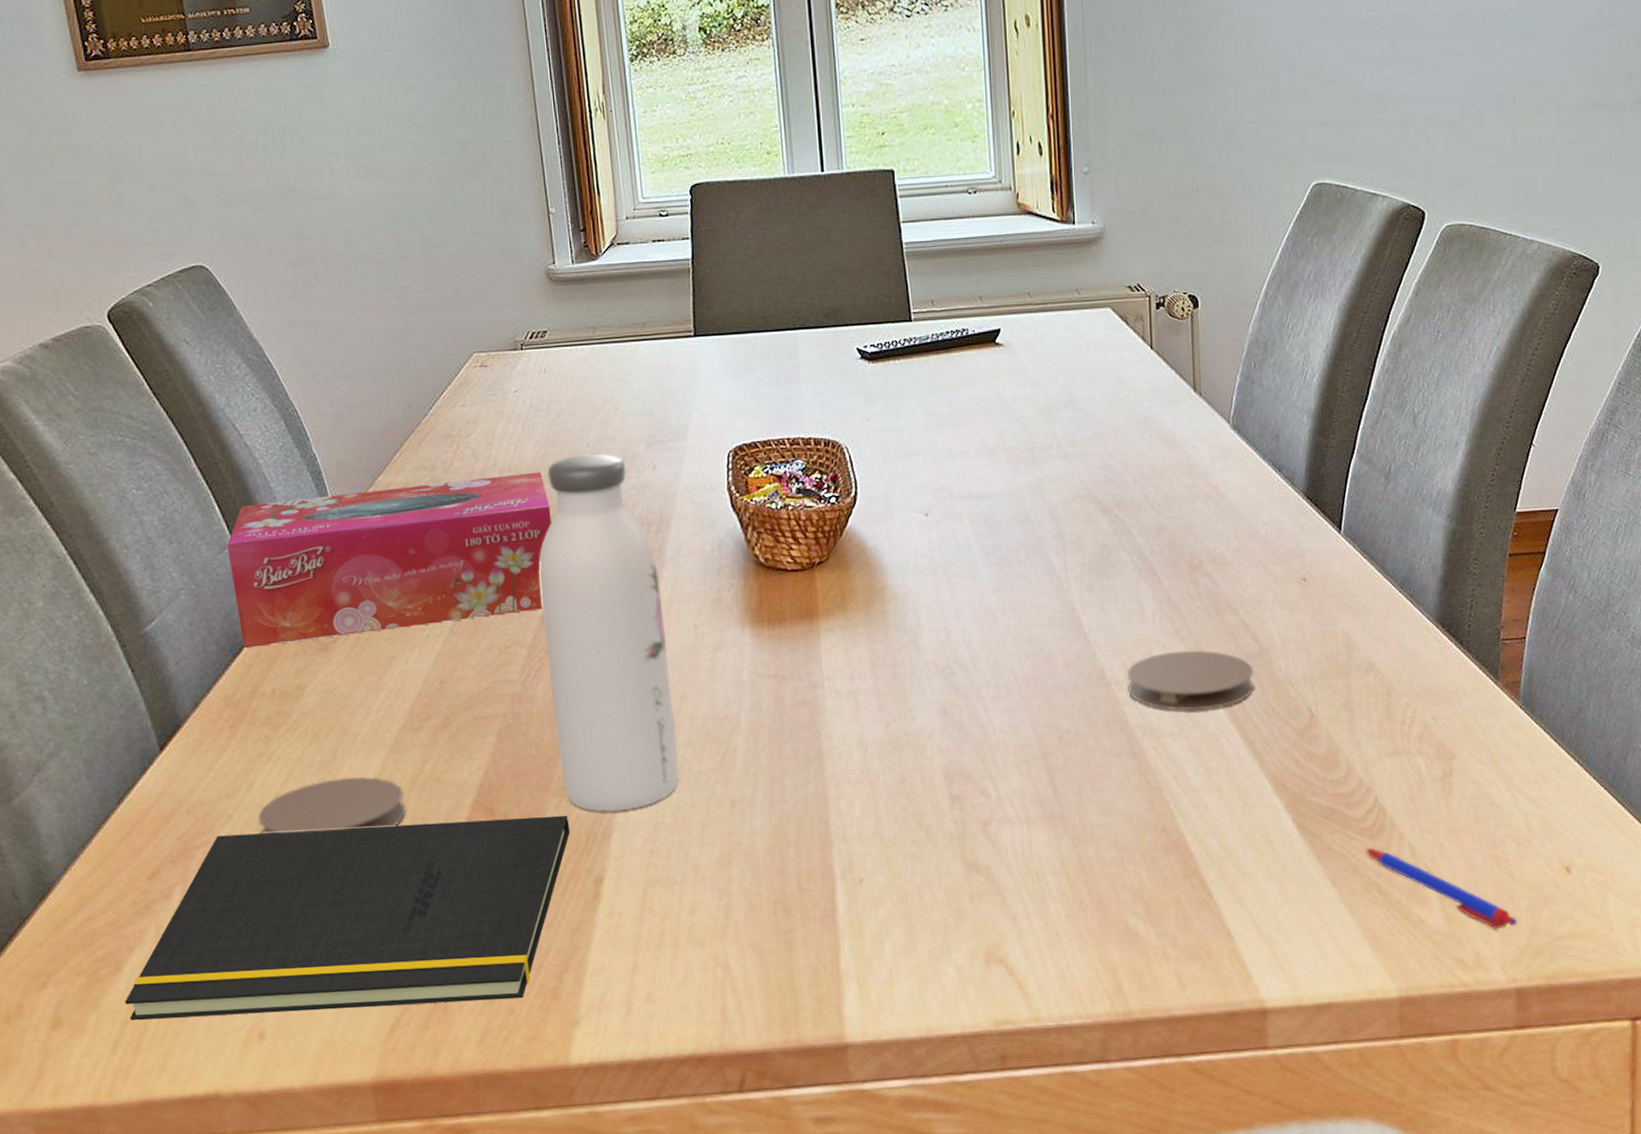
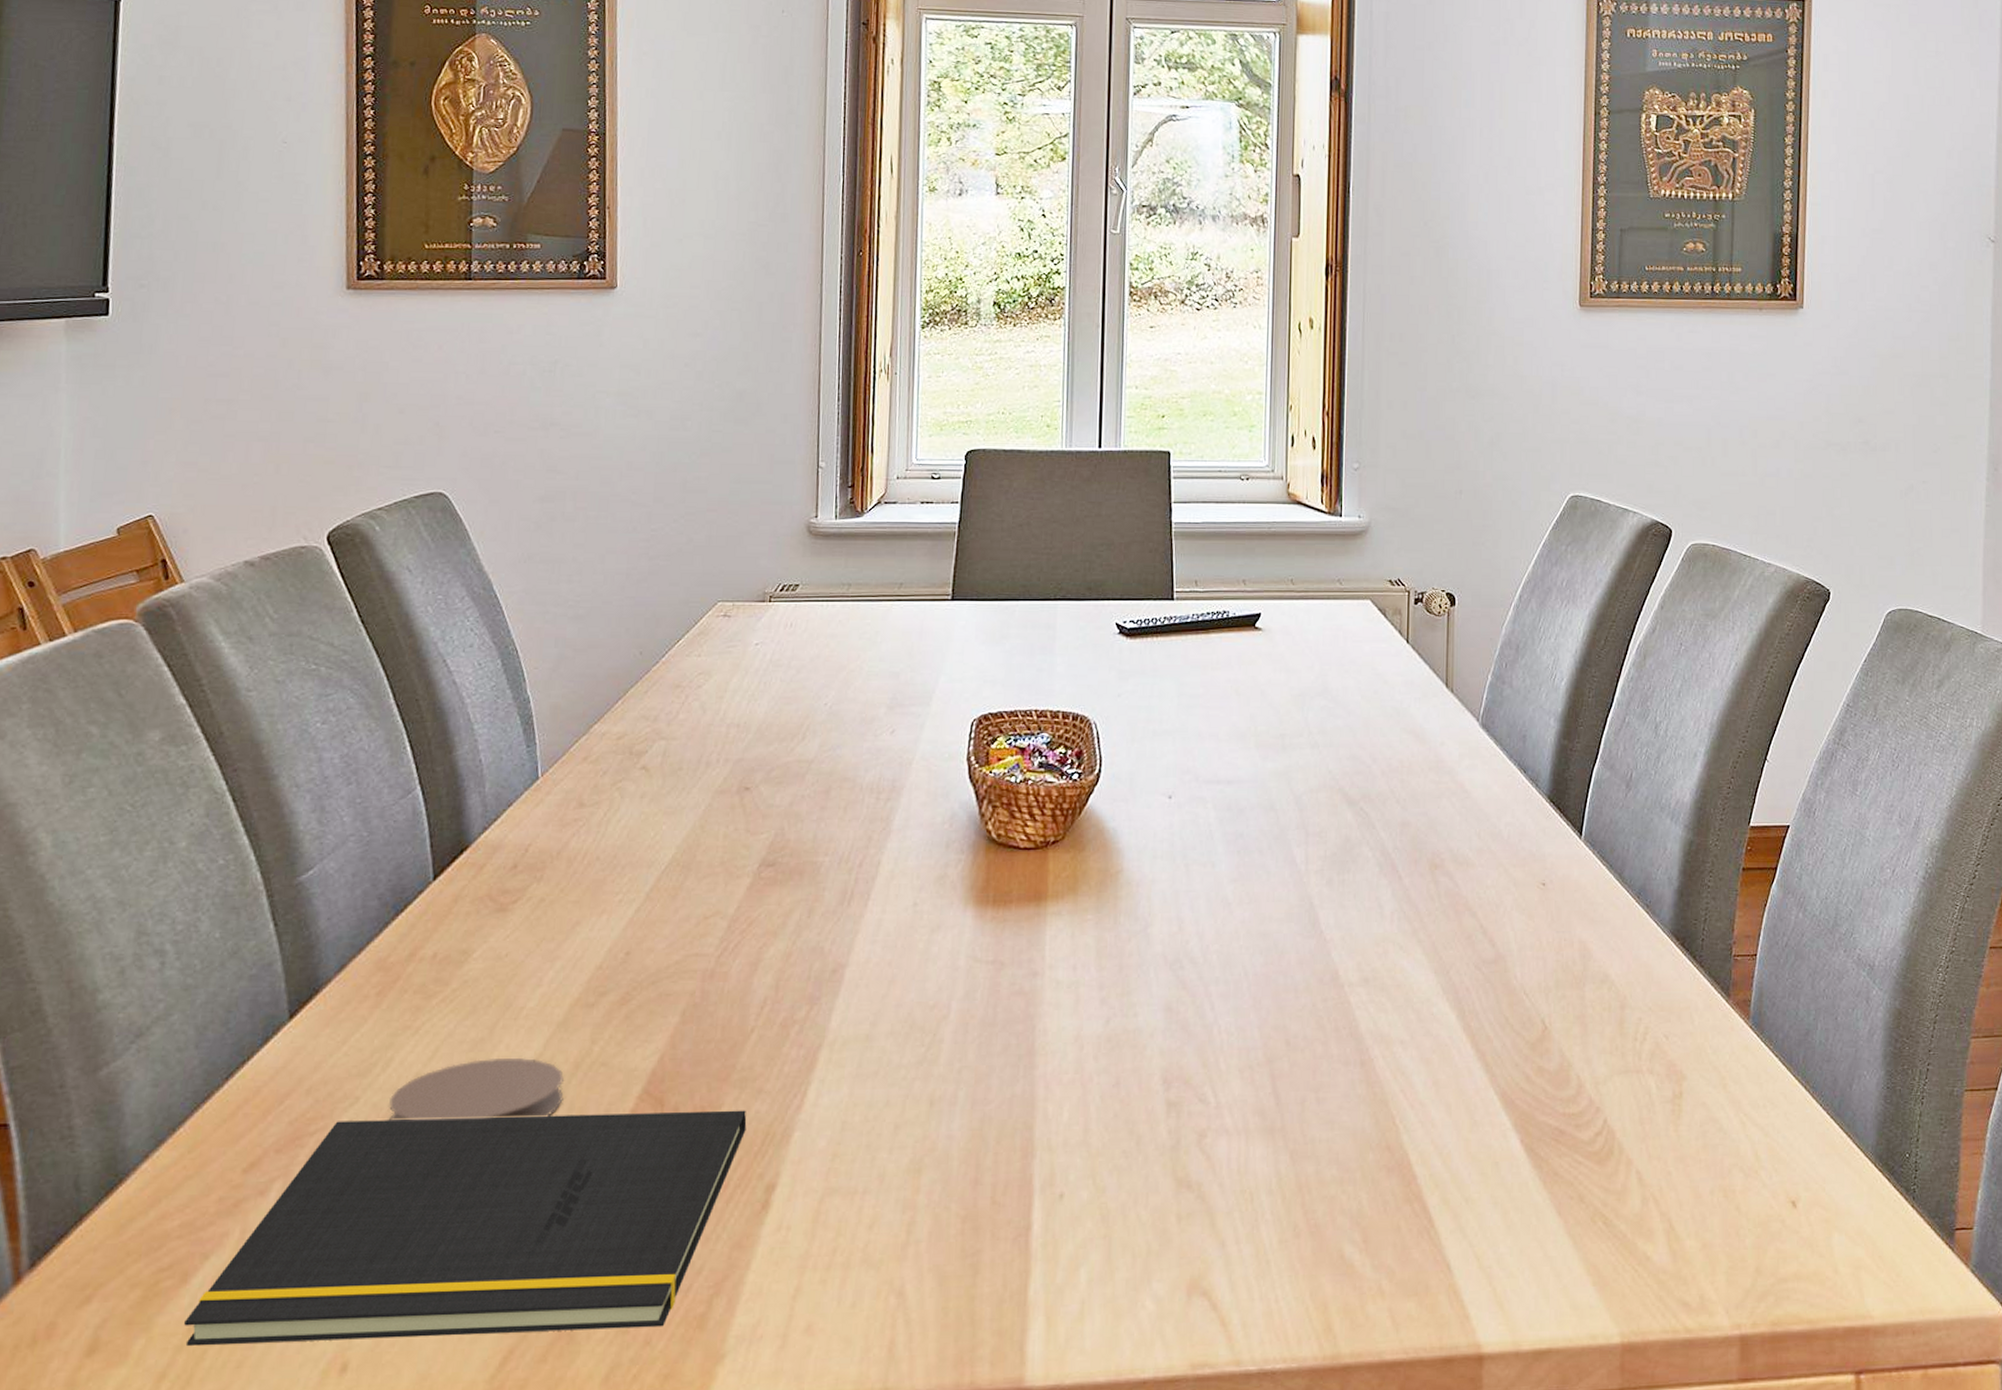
tissue box: present [227,472,552,649] -> none [409,729,776,905]
water bottle: present [539,453,679,812] -> none [746,714,883,1108]
coaster: present [1127,650,1255,711] -> none [1361,953,1489,1018]
pen: present [1365,847,1518,930] -> none [1592,1173,1743,1269]

